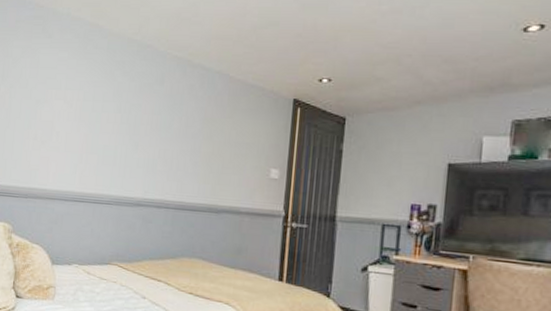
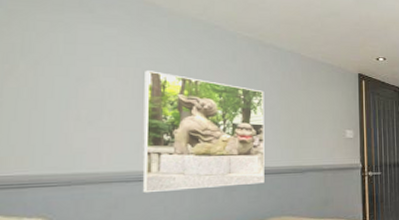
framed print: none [77,94,188,219] -> present [142,71,265,192]

